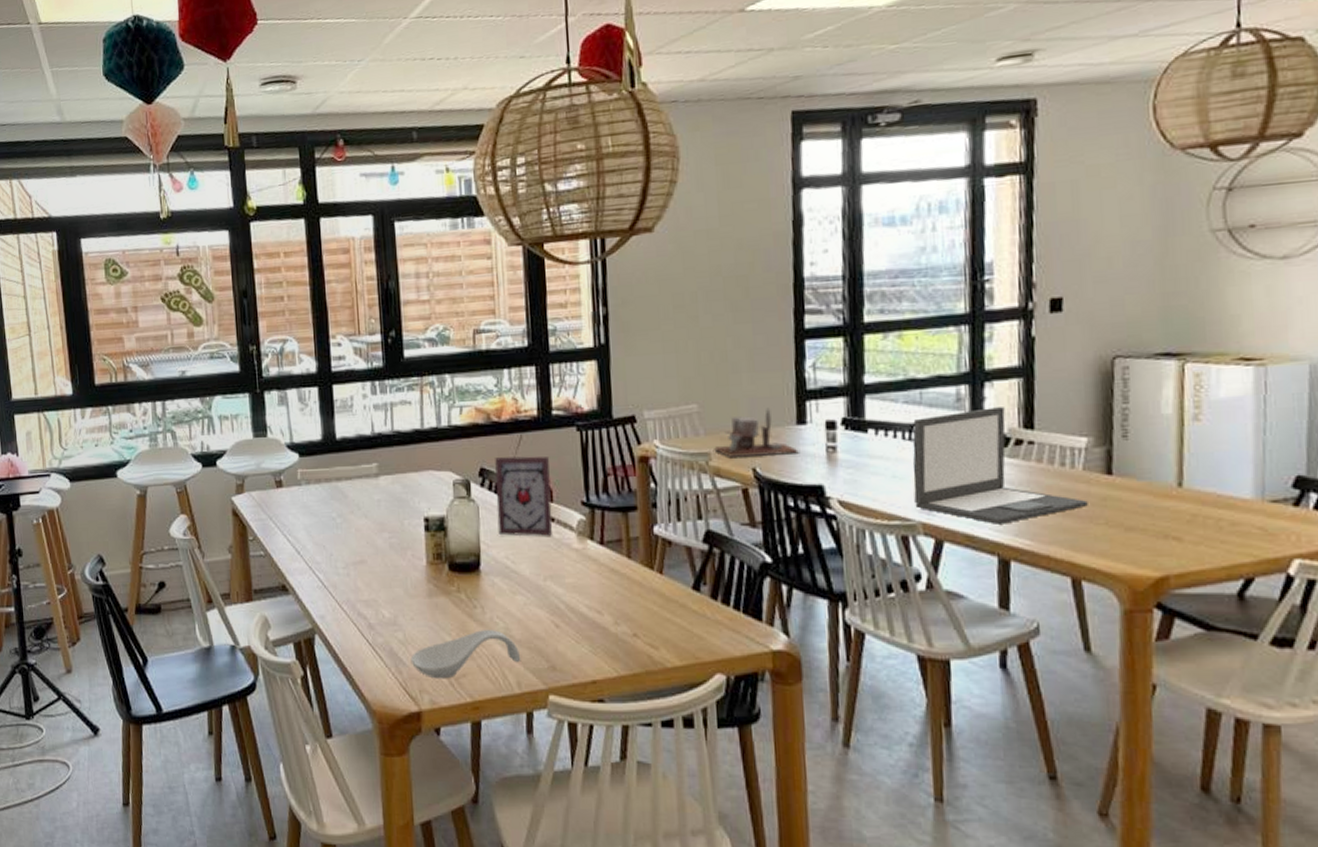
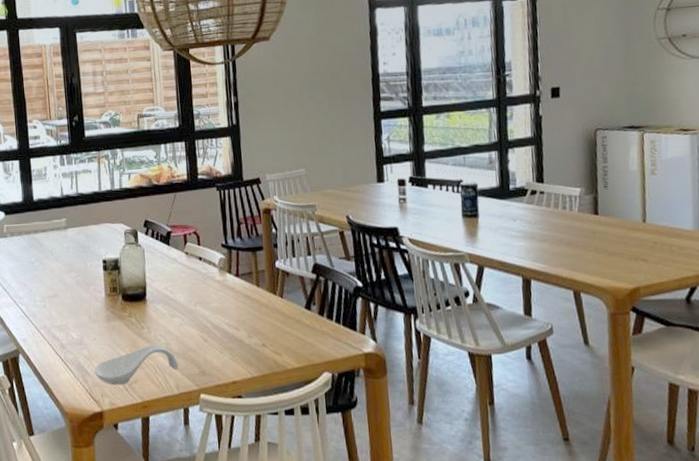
picture frame: present [495,456,553,536] -> none [156,210,200,272]
desk organizer: present [714,407,801,457] -> none [318,170,381,208]
laptop: present [913,407,1088,524] -> none [459,167,583,253]

